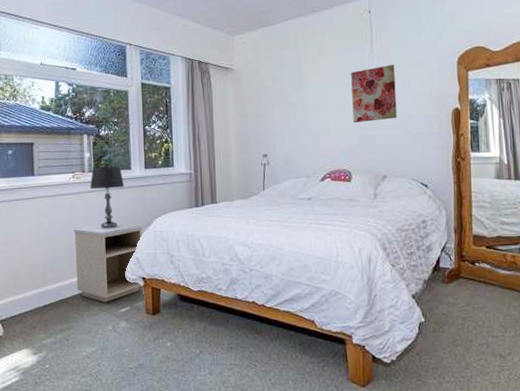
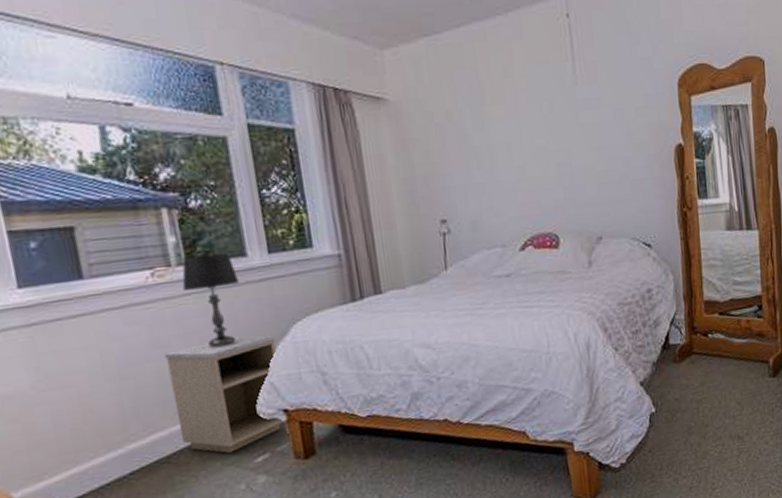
wall art: present [351,64,397,123] -> none [549,88,610,170]

